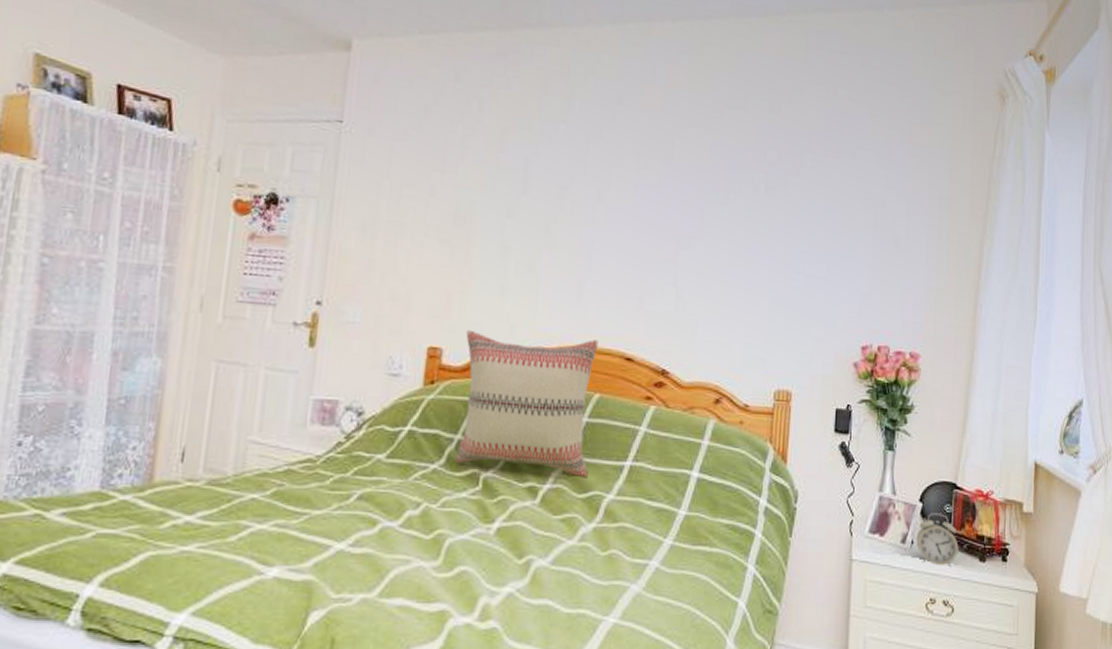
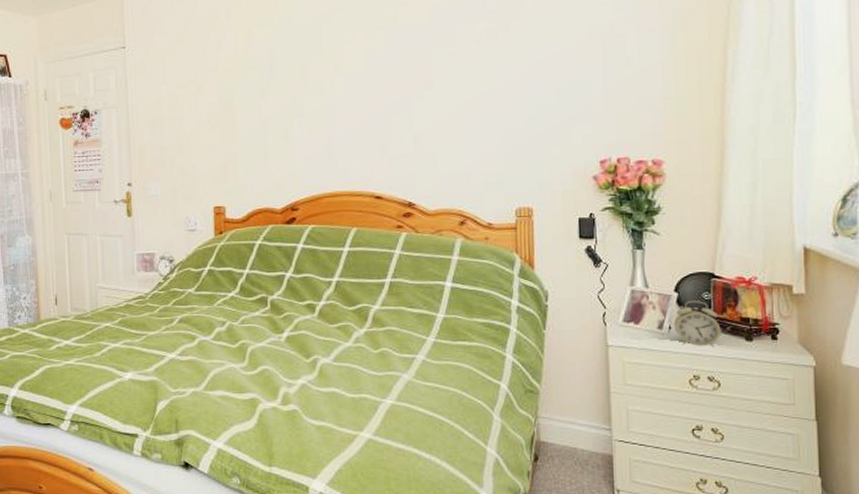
pillow: present [455,329,598,478] -> none [241,185,355,295]

